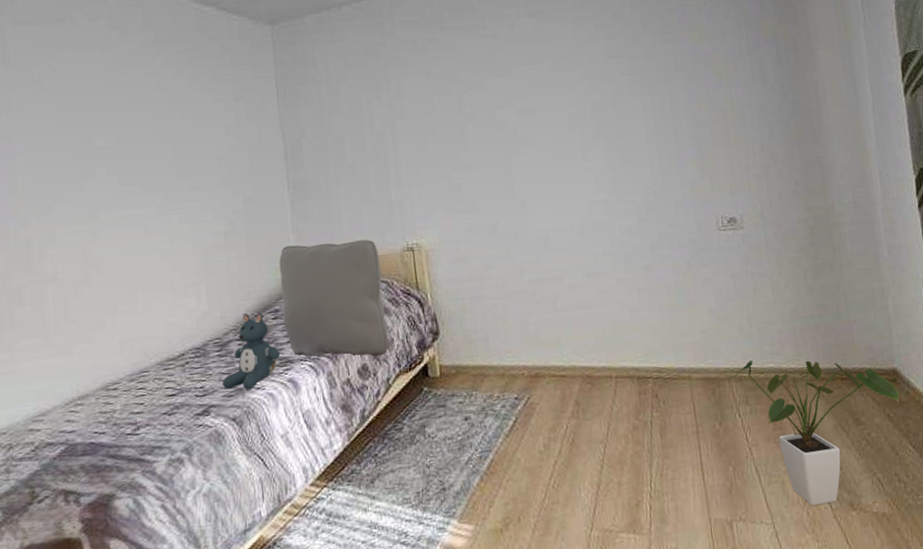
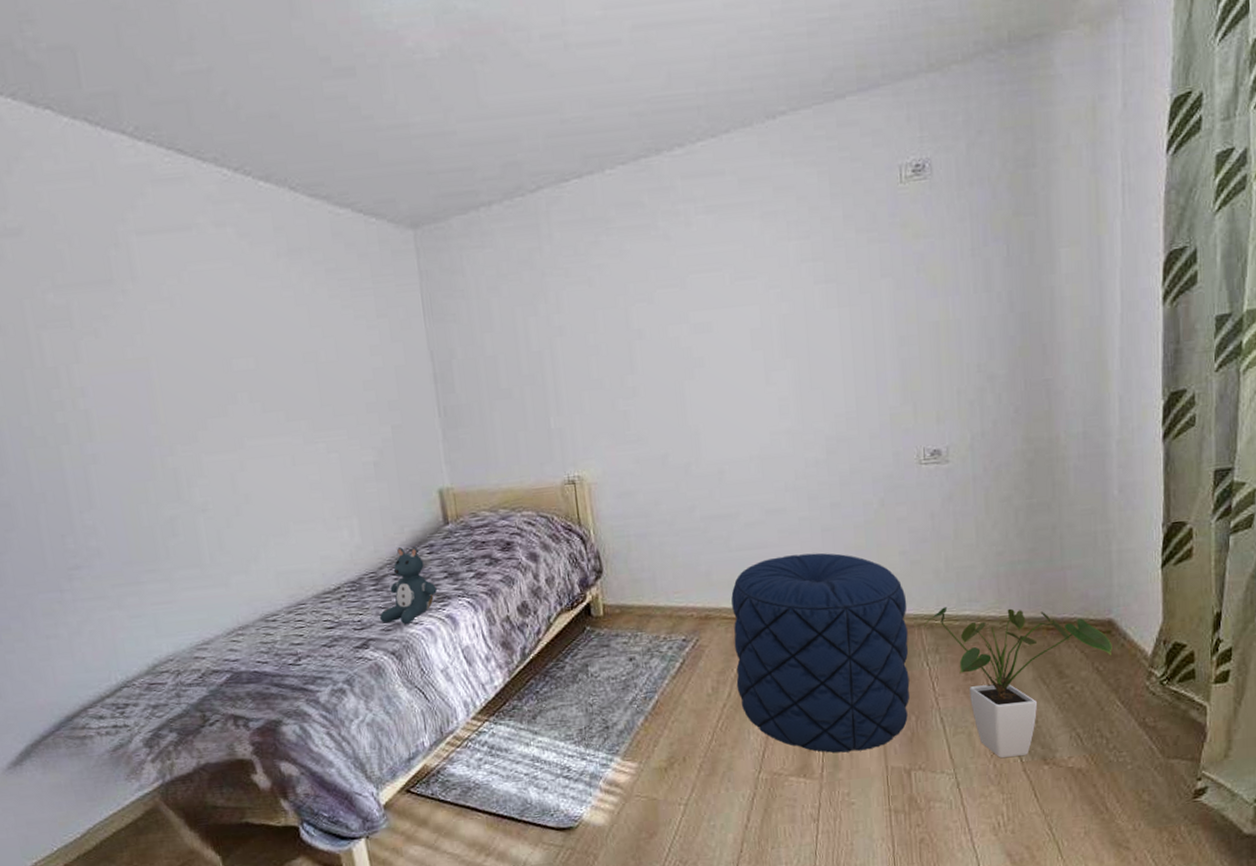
pillow: present [278,239,389,357] -> none [432,471,550,594]
pouf: none [559,312,726,507] -> present [731,552,910,753]

